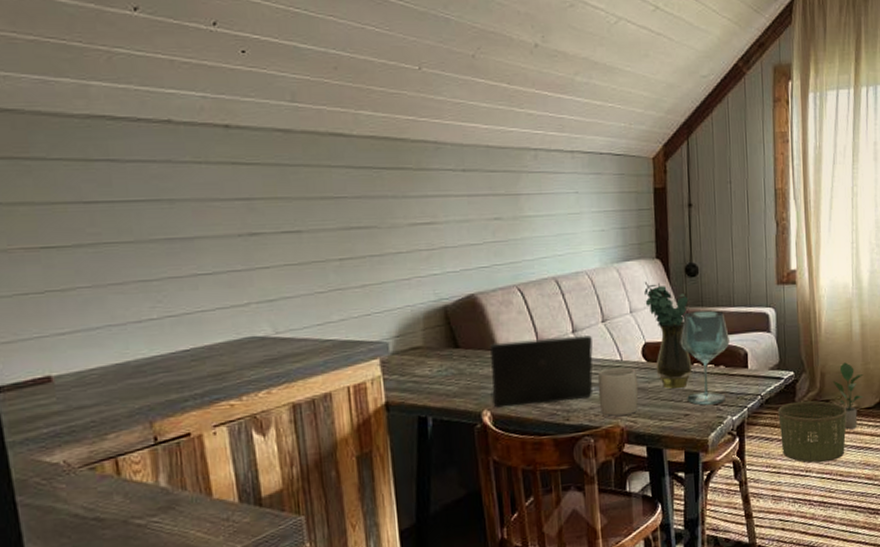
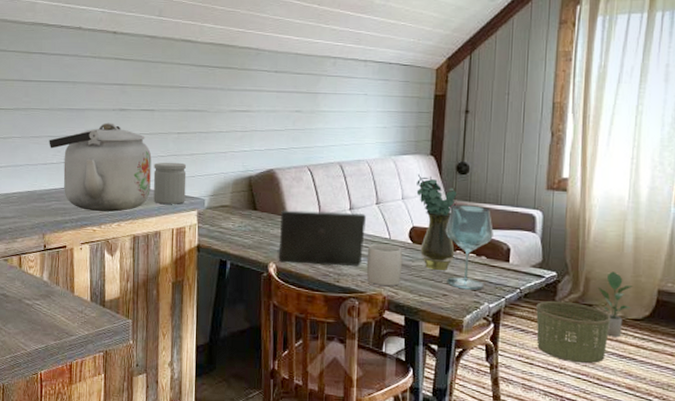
kettle: none [140,253,310,379] -> present [49,122,152,212]
jar: none [310,298,362,356] -> present [153,162,187,204]

